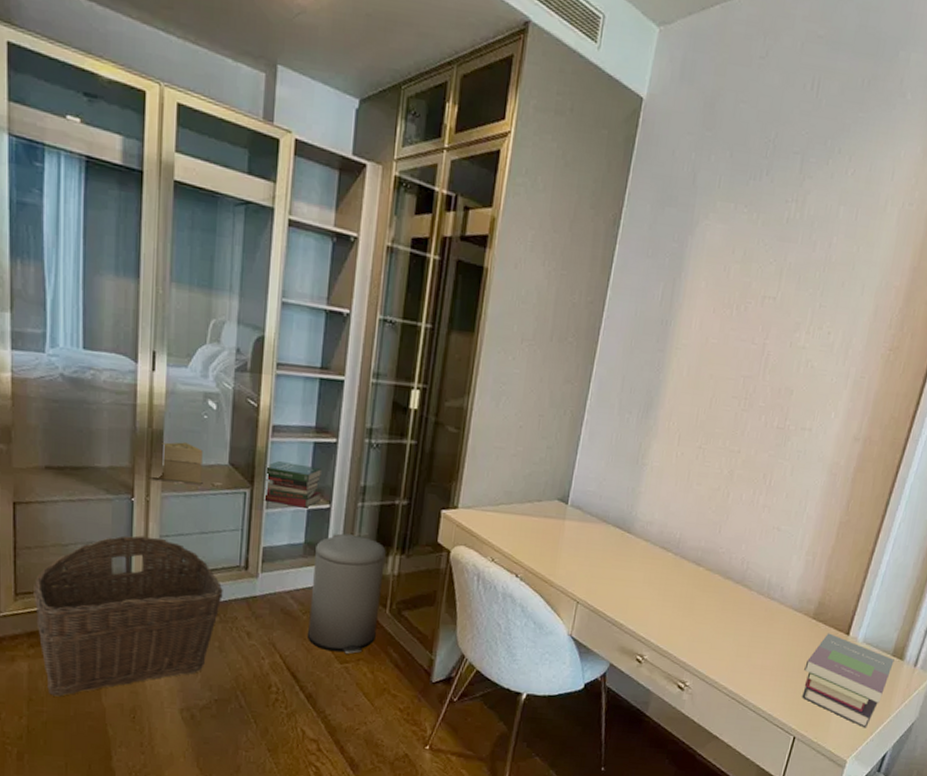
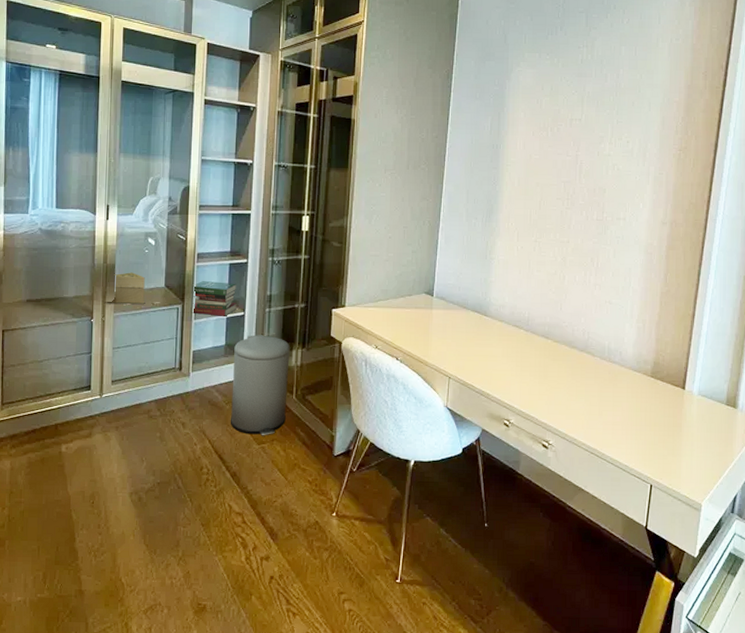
wicker basket: present [34,535,223,697] -> none [16,349,162,488]
books: present [802,633,895,728] -> none [650,389,729,473]

